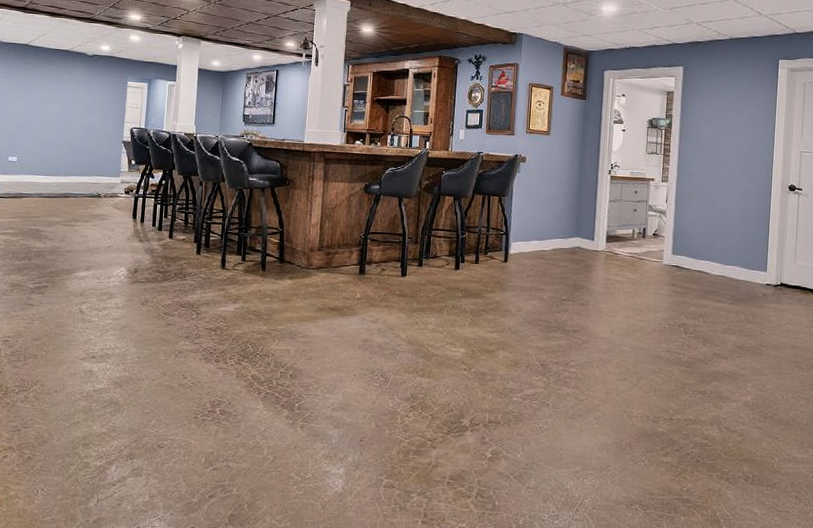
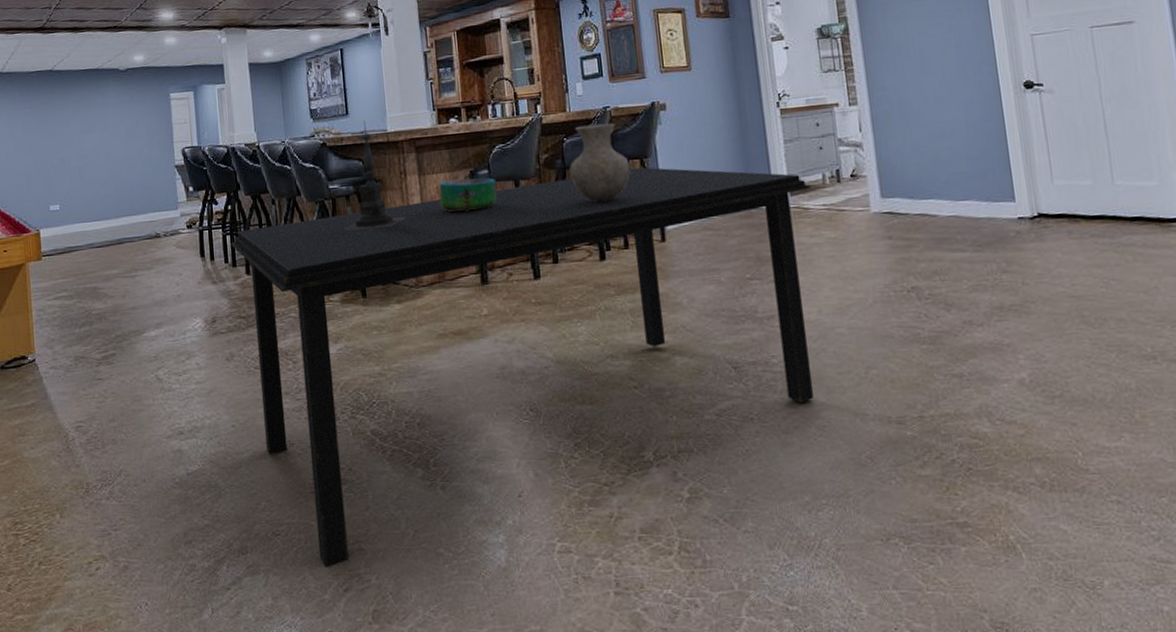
dining table: none [160,202,622,477] -> present [231,167,815,567]
candle holder: none [255,130,309,219] -> present [343,120,407,232]
decorative bowl: none [337,189,384,216] -> present [439,177,497,212]
vase: none [443,163,490,225] -> present [569,122,631,203]

